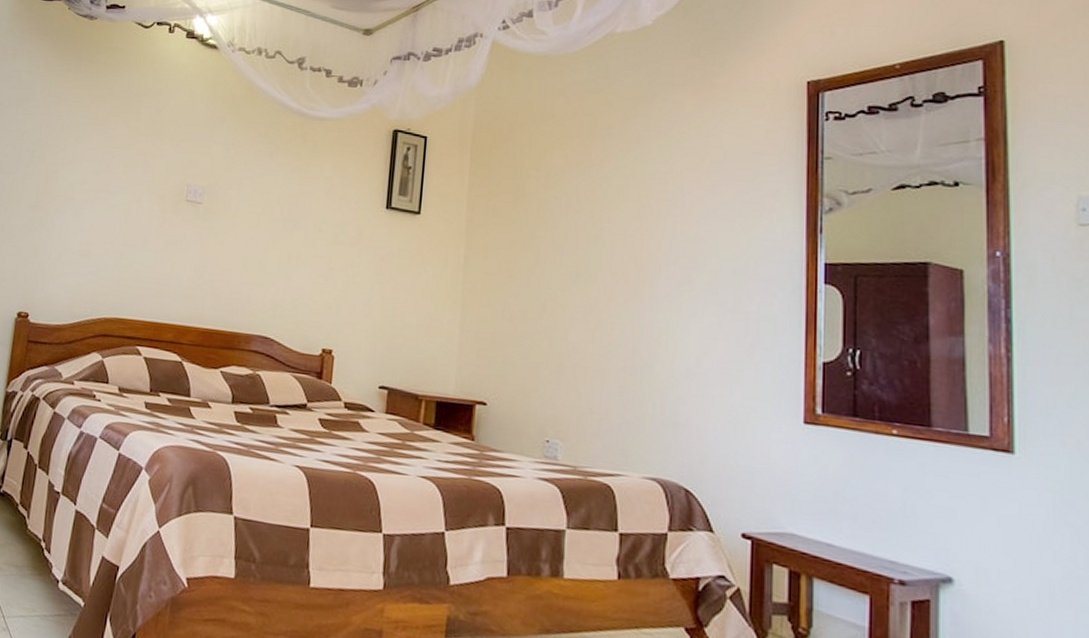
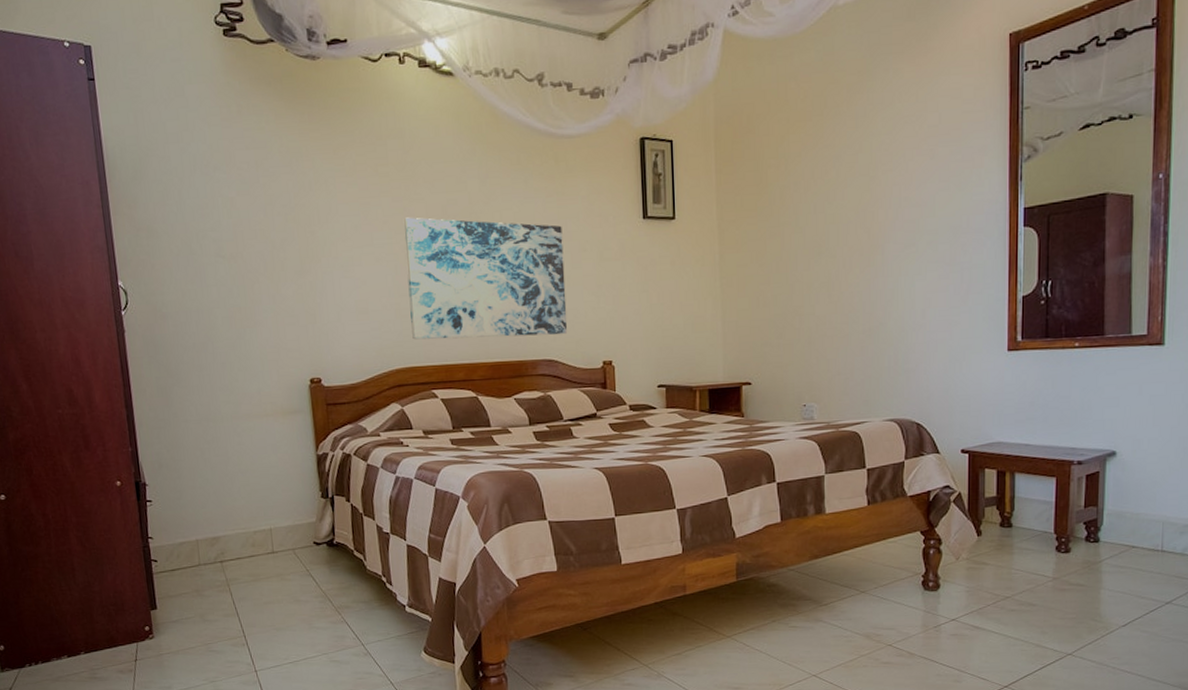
wall art: none [128,171,300,313] -> present [403,217,568,340]

